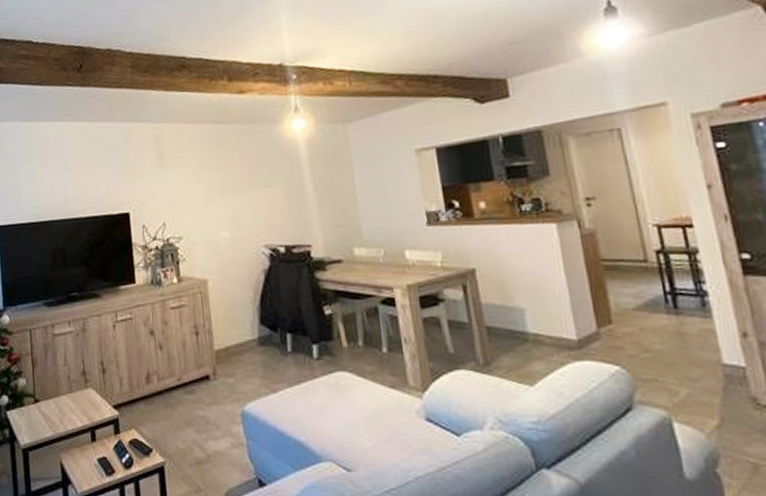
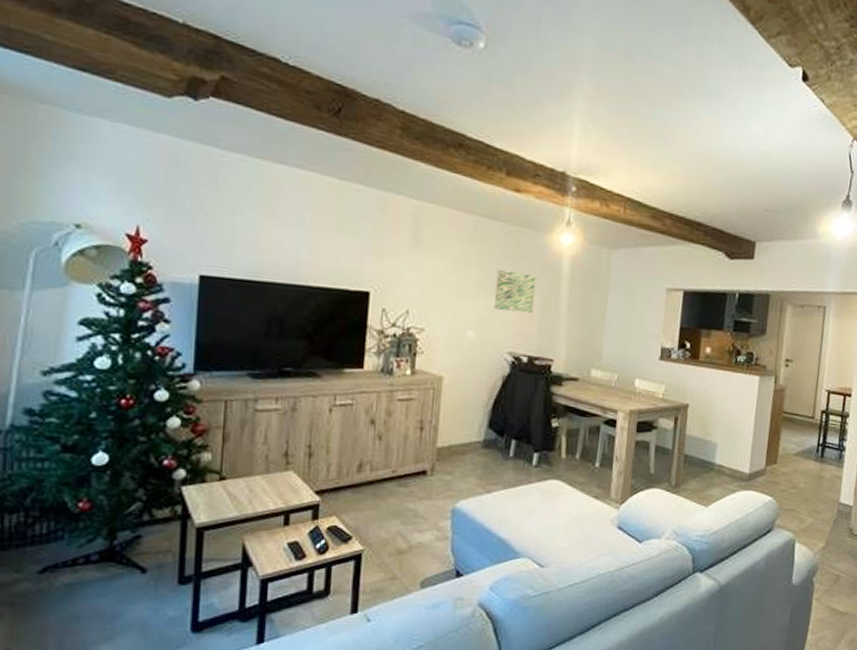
wall art: none [237,165,280,207] -> present [493,269,536,314]

